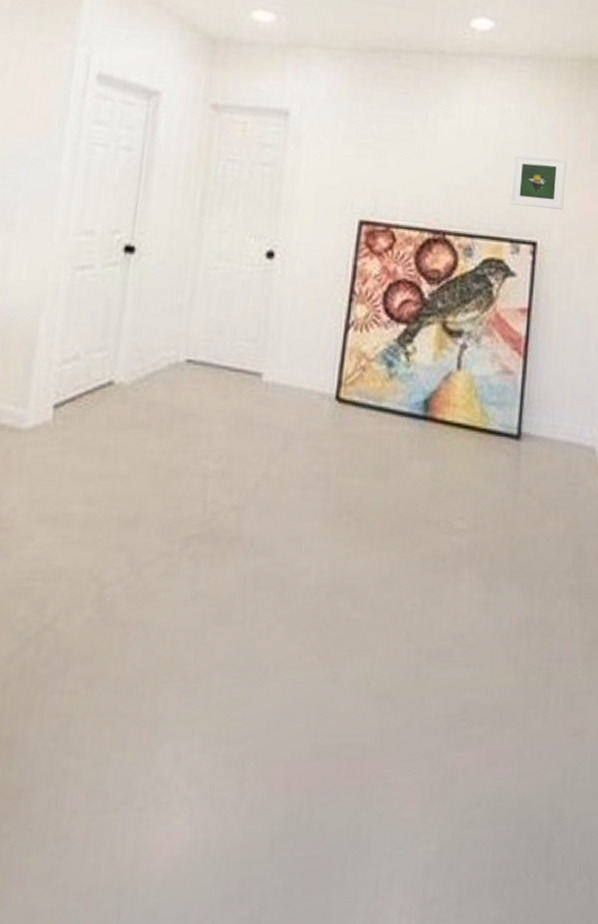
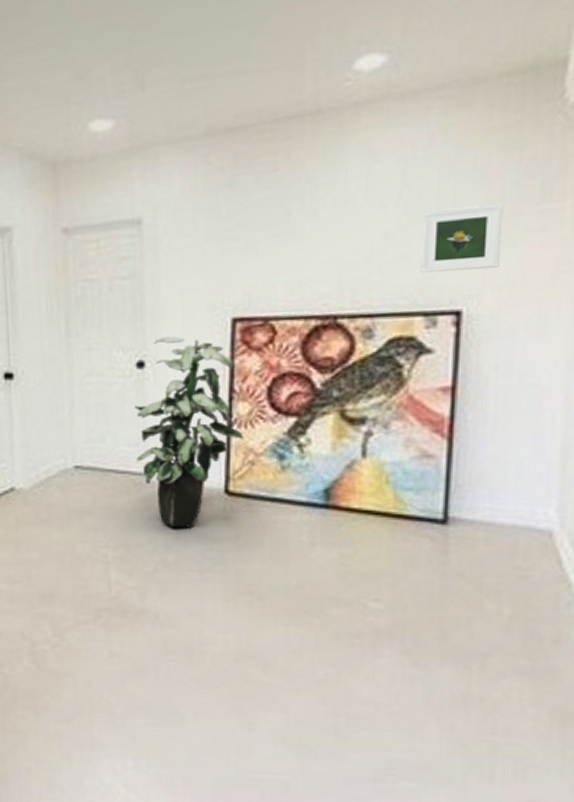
indoor plant: none [253,229,359,437] -> present [135,335,244,528]

